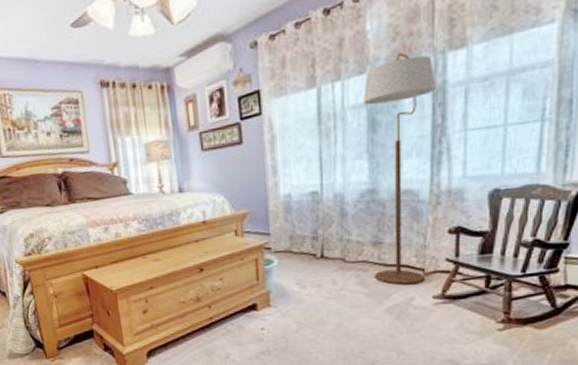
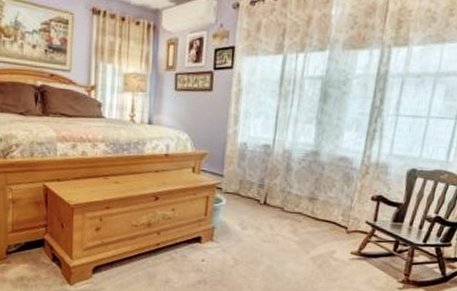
floor lamp: present [363,52,436,285] -> none [306,39,380,240]

